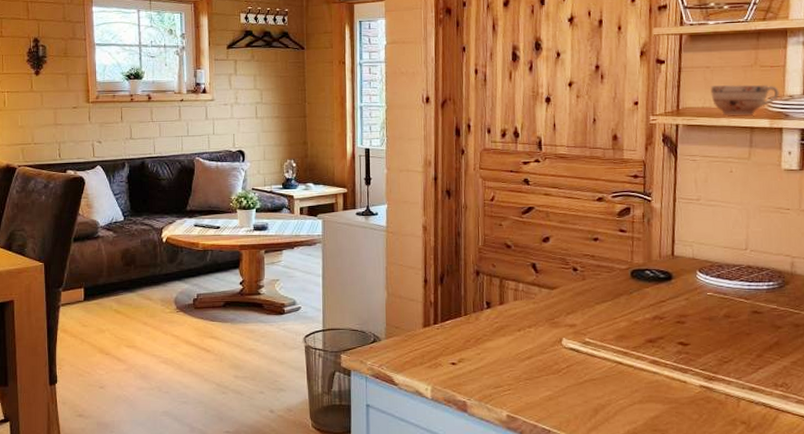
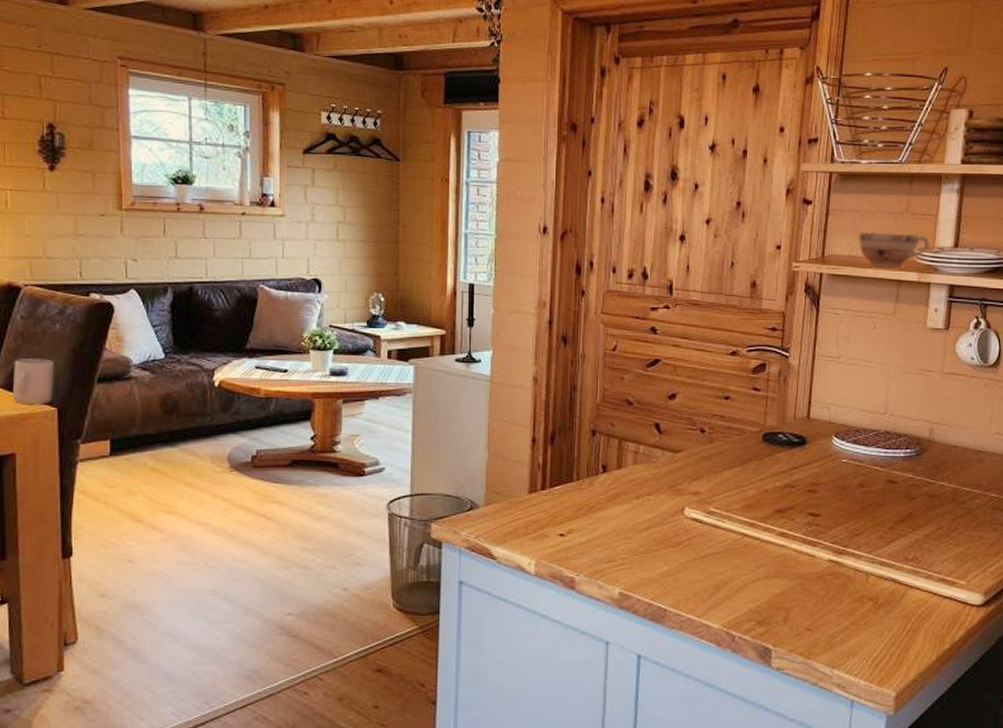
cup: none [10,224,42,261] -> present [12,359,55,405]

